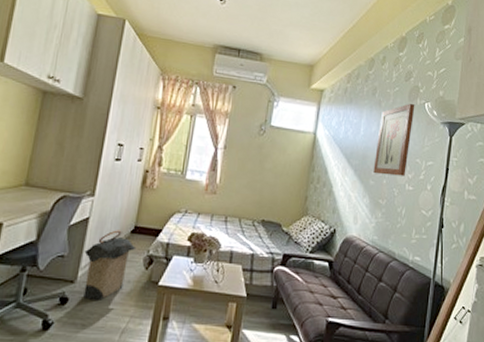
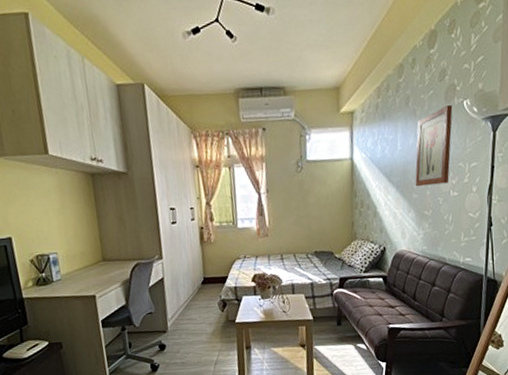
laundry hamper: present [83,230,137,300] -> none [167,283,210,343]

